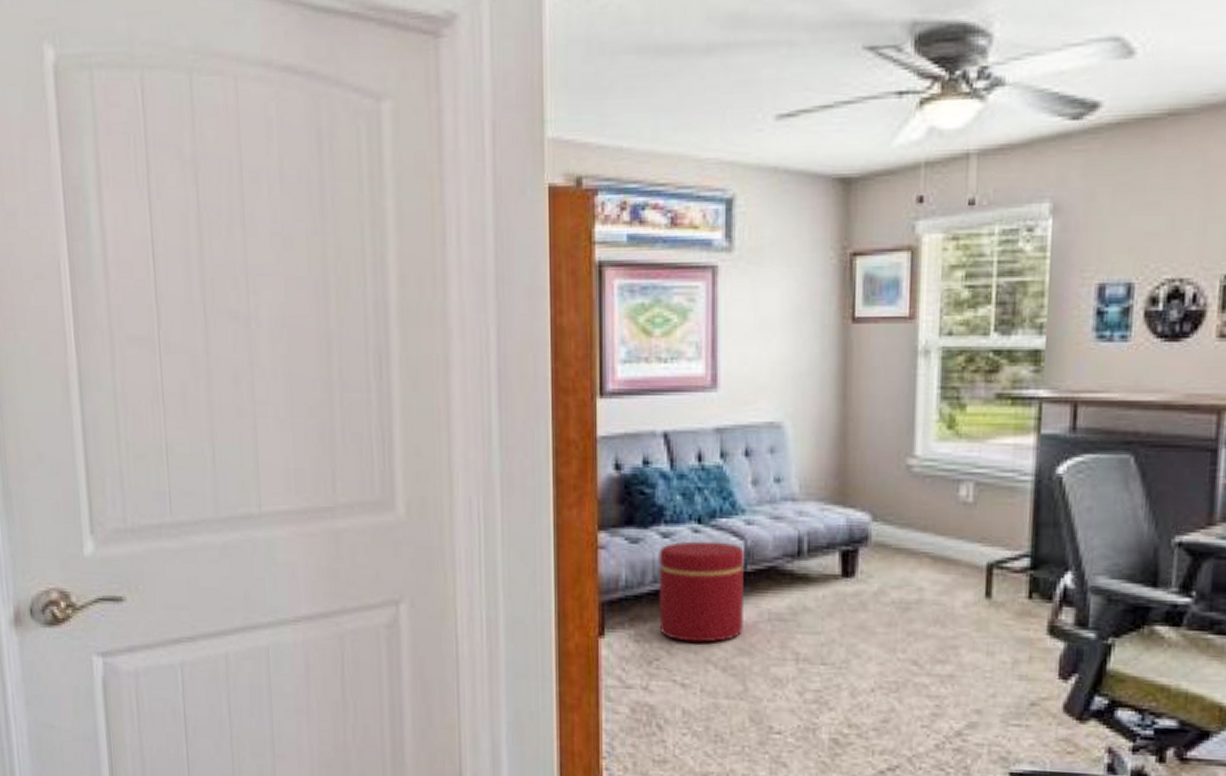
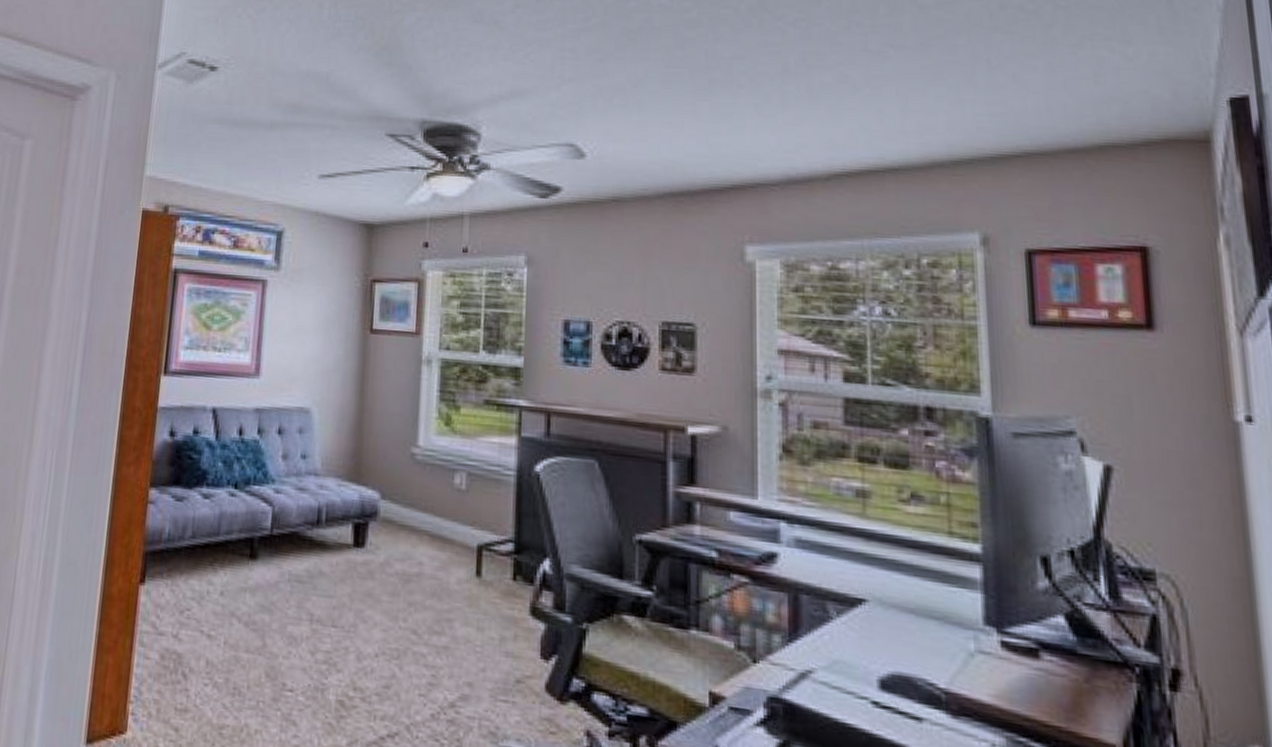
ottoman: present [659,541,744,643] -> none [193,503,272,598]

